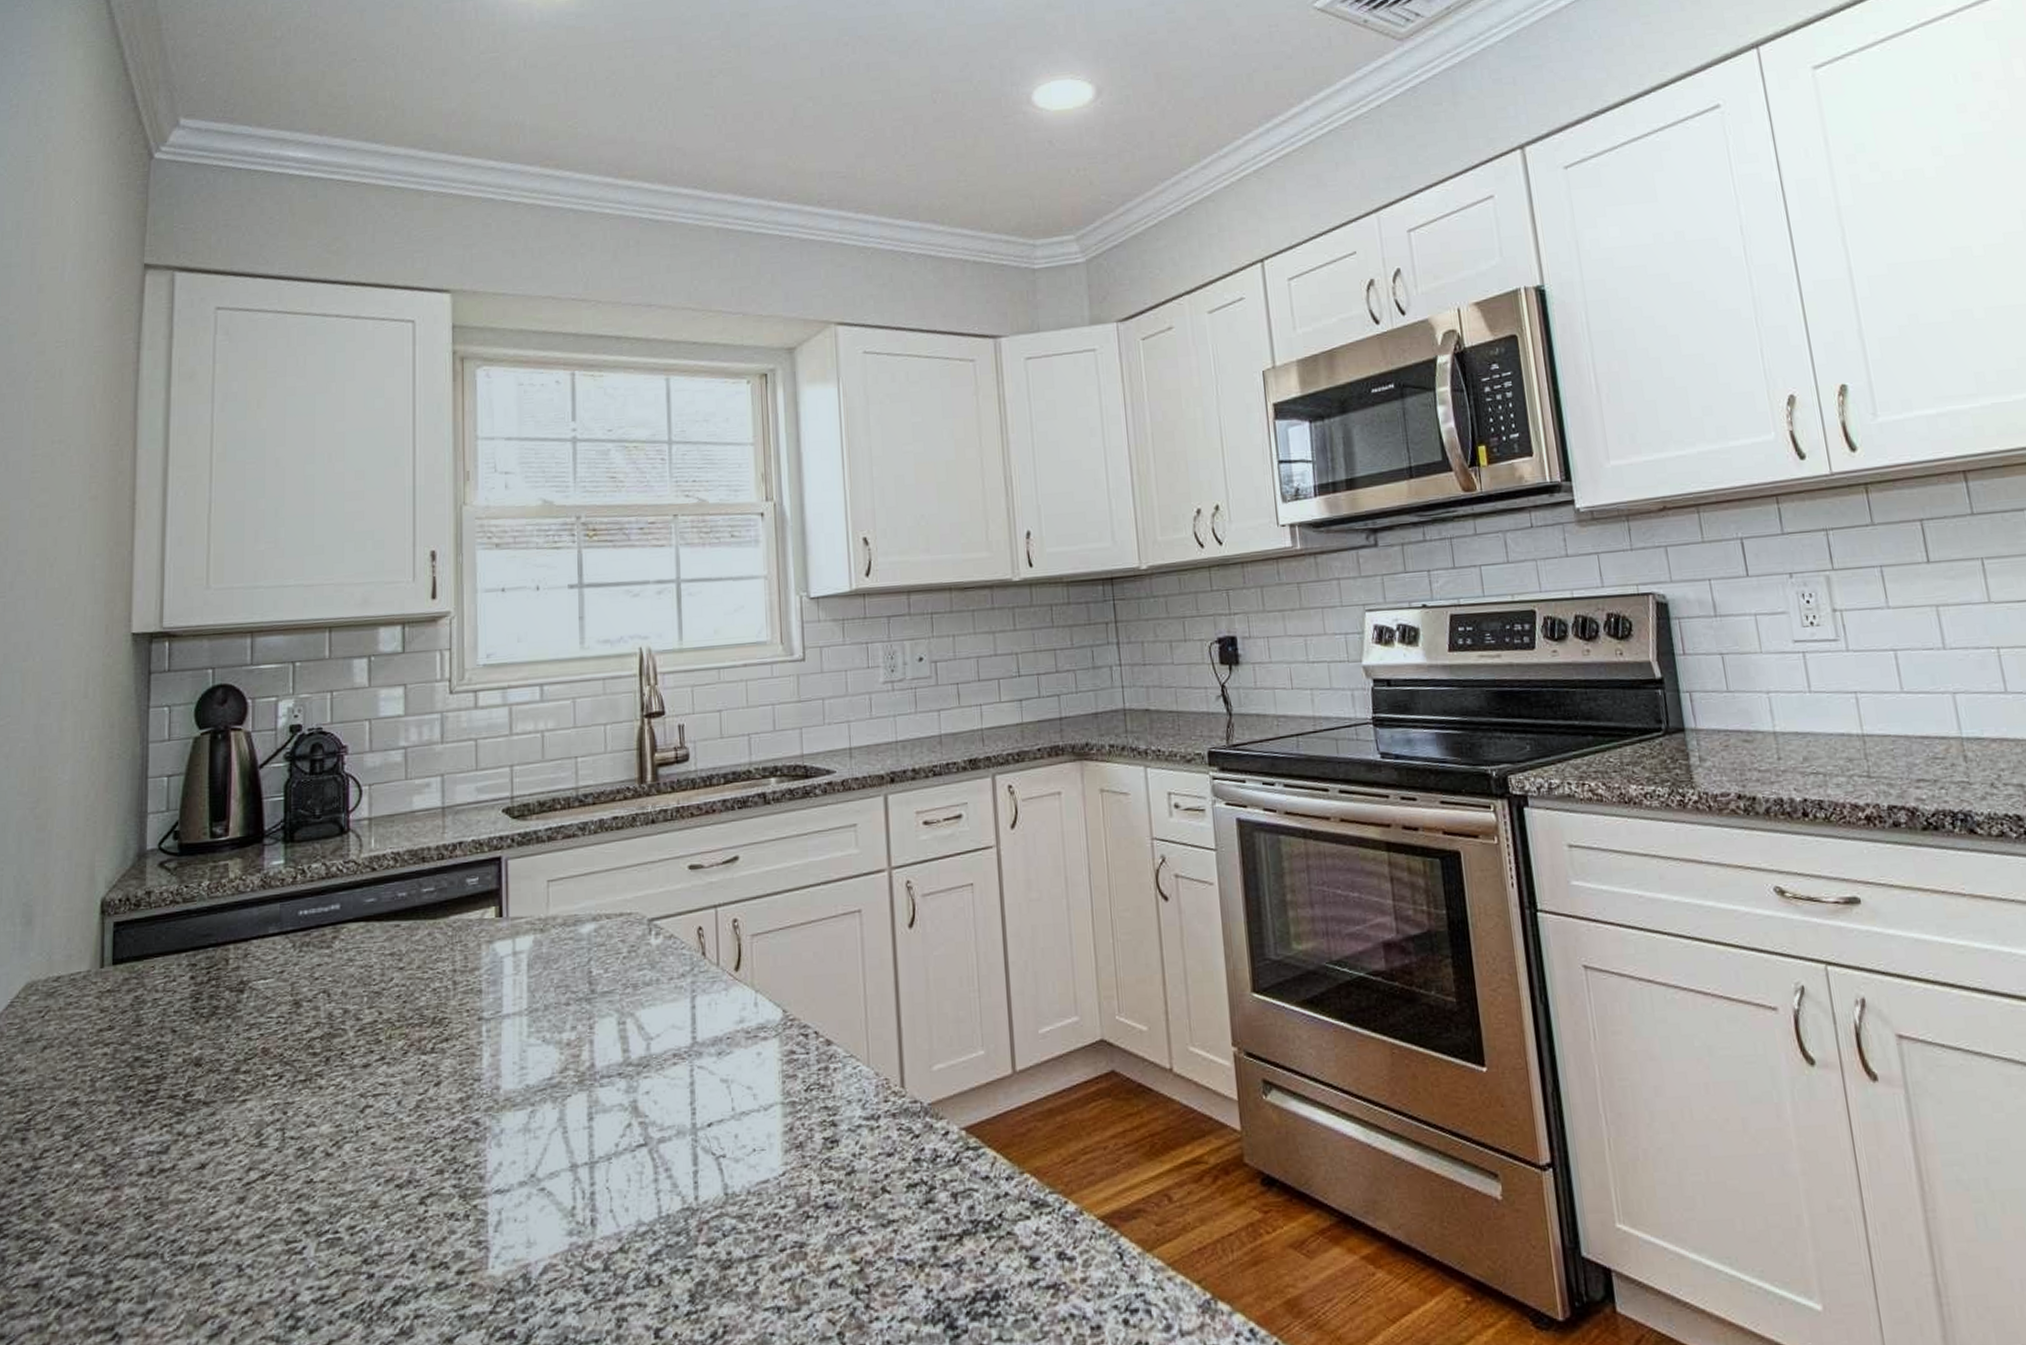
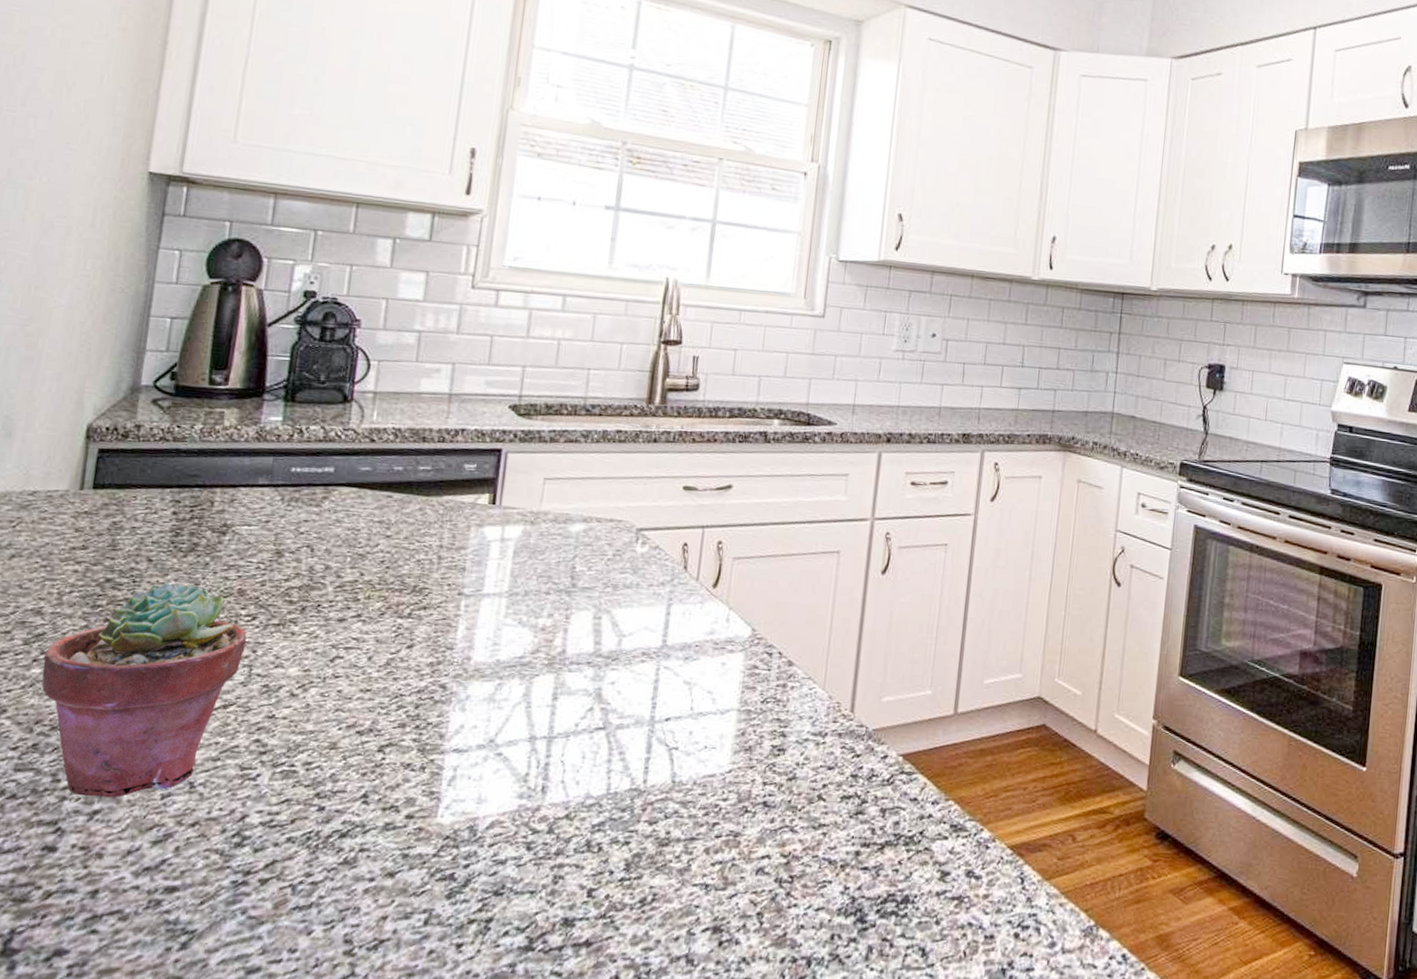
potted succulent: none [84,1051,276,1296] -> present [41,581,247,798]

